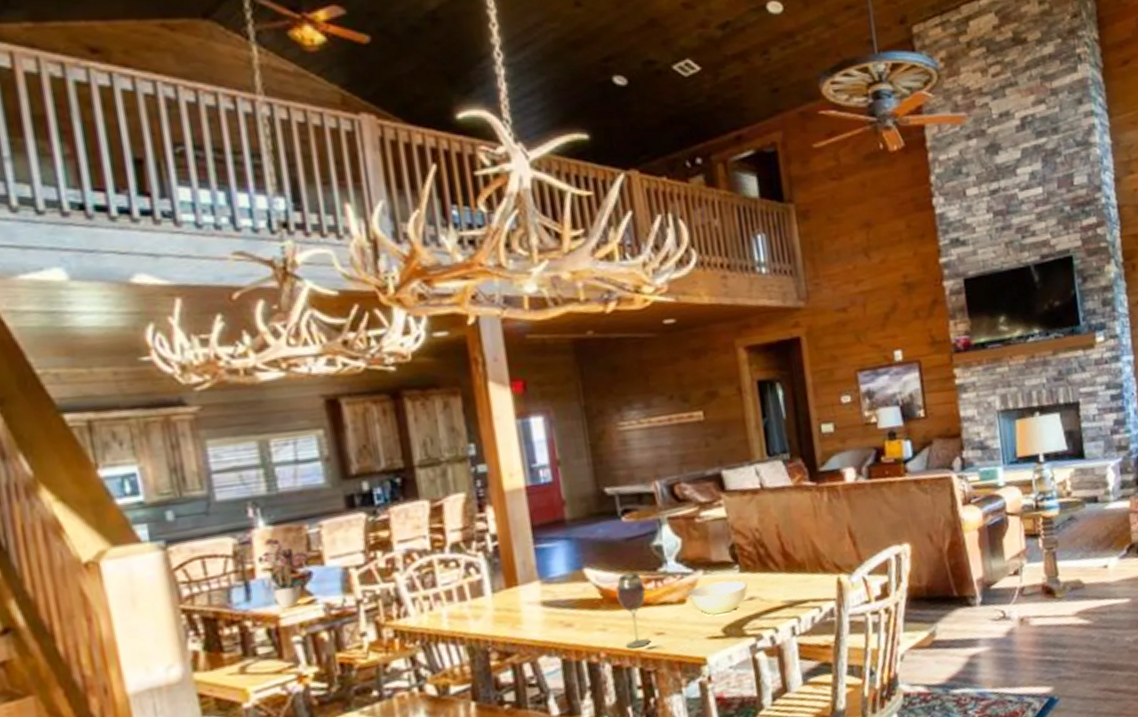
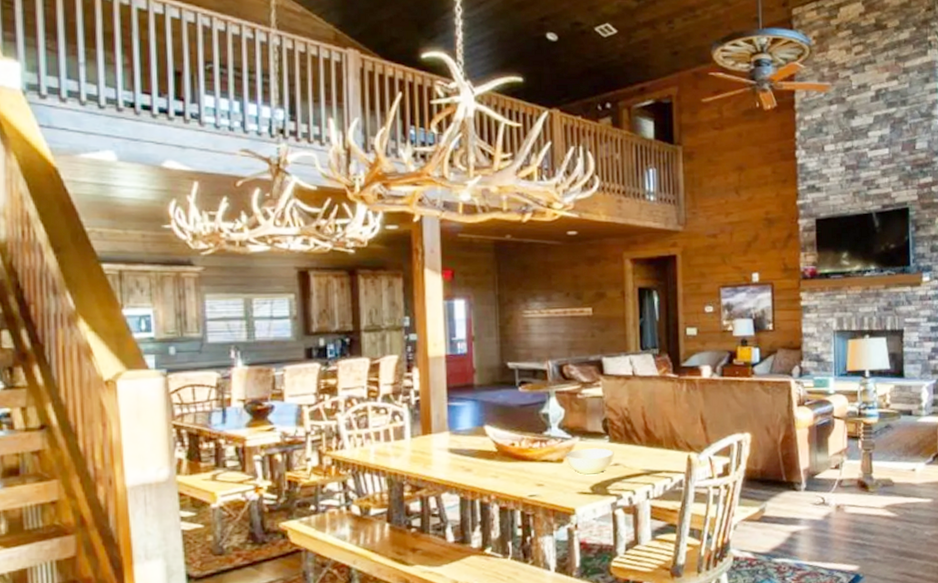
flower arrangement: present [257,538,314,609] -> none [234,376,276,433]
wineglass: present [616,573,650,649] -> none [508,434,532,495]

